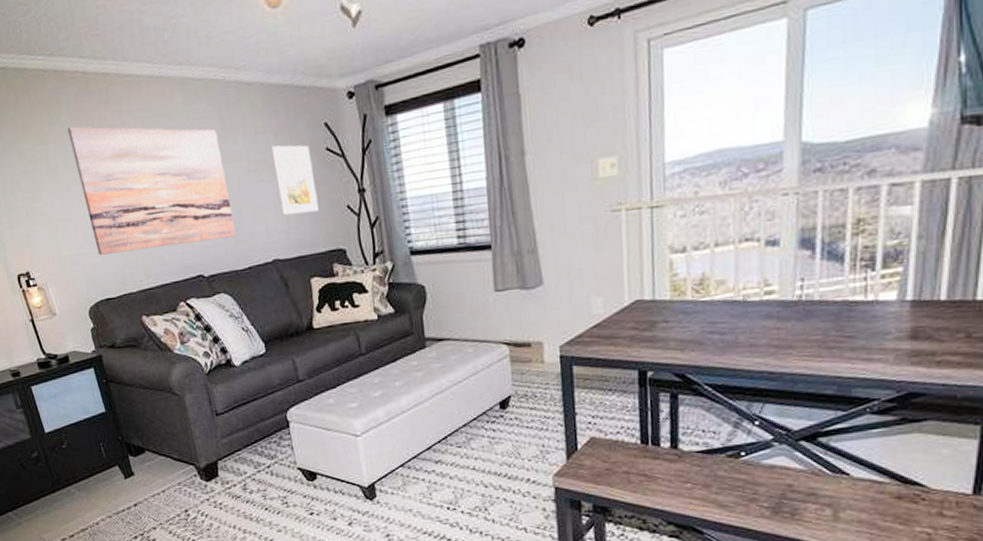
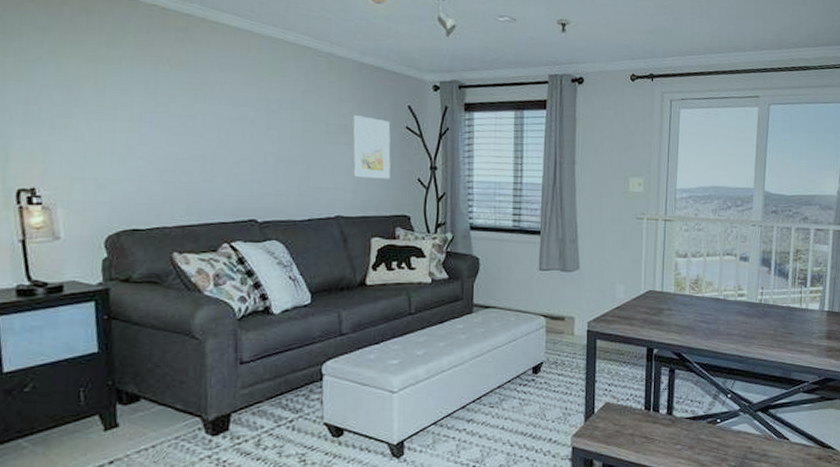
wall art: present [67,126,236,255] -> none [128,54,302,189]

